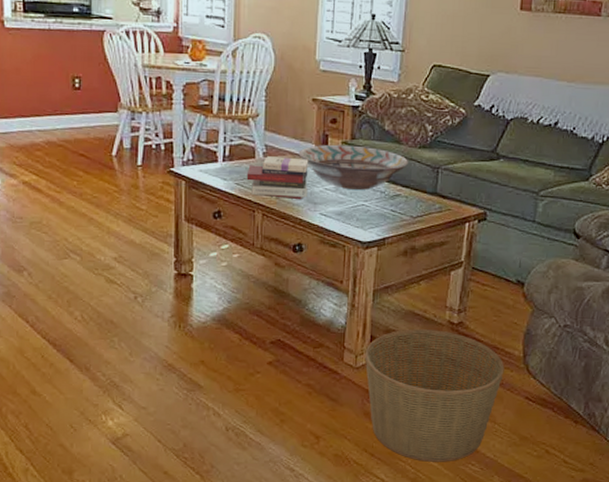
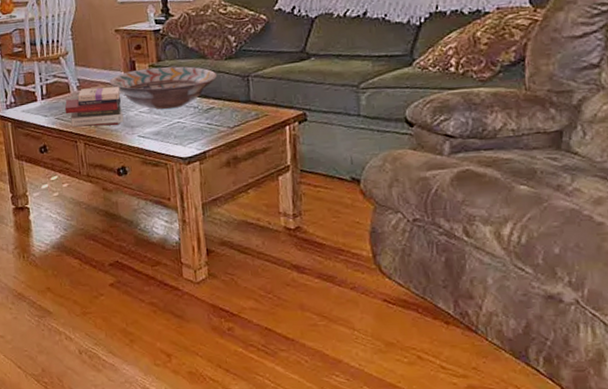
basket: present [364,329,505,462] -> none [203,237,355,375]

